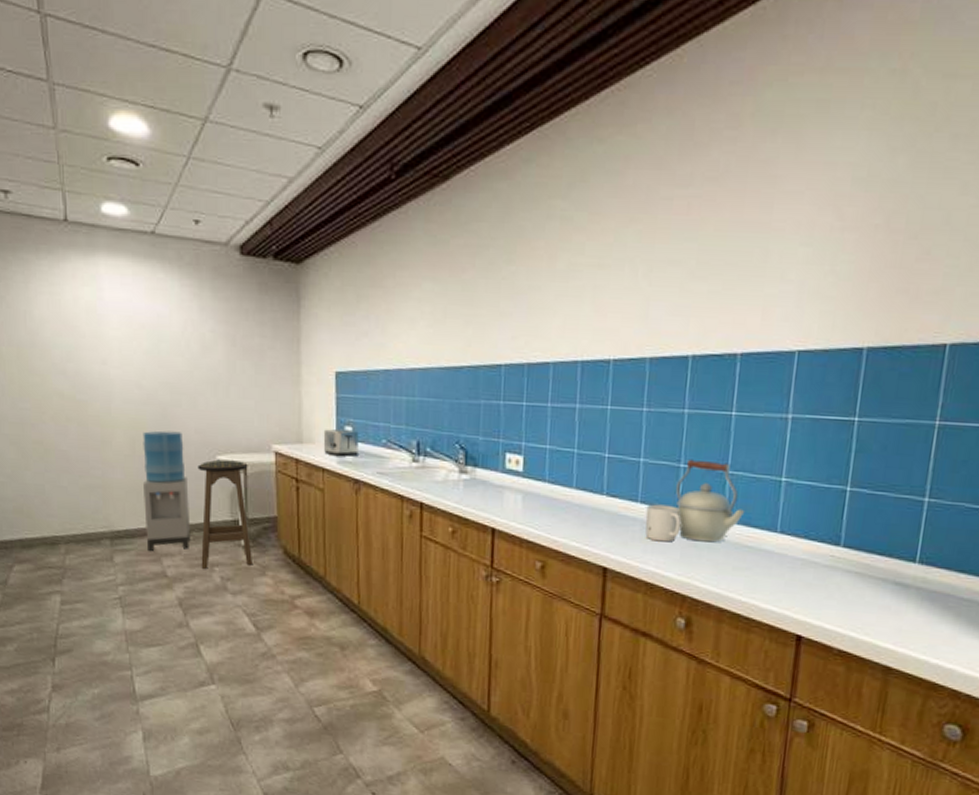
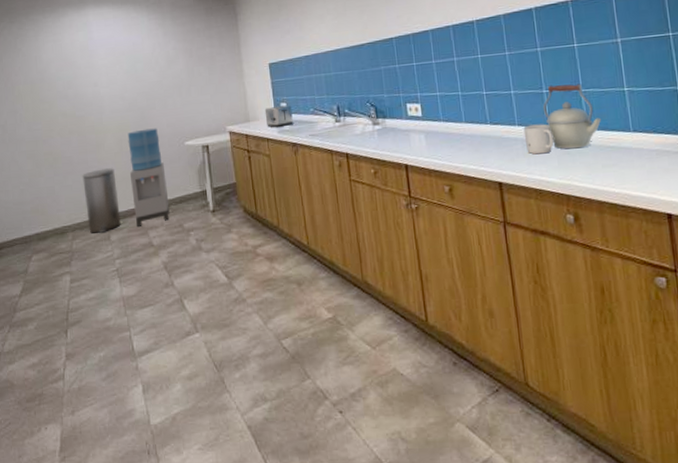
pedal bin: none [82,472,128,551] -> present [83,168,121,234]
stool: present [197,459,252,569] -> none [171,143,220,235]

